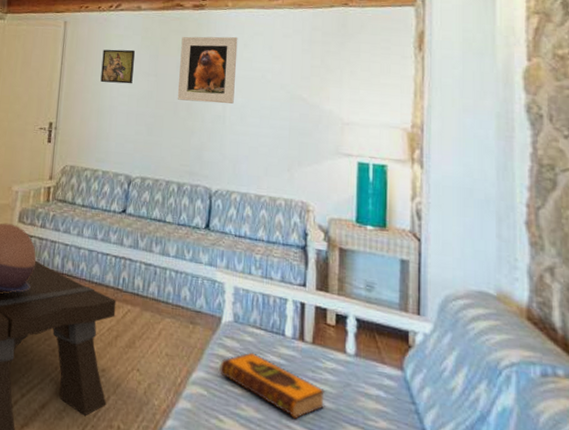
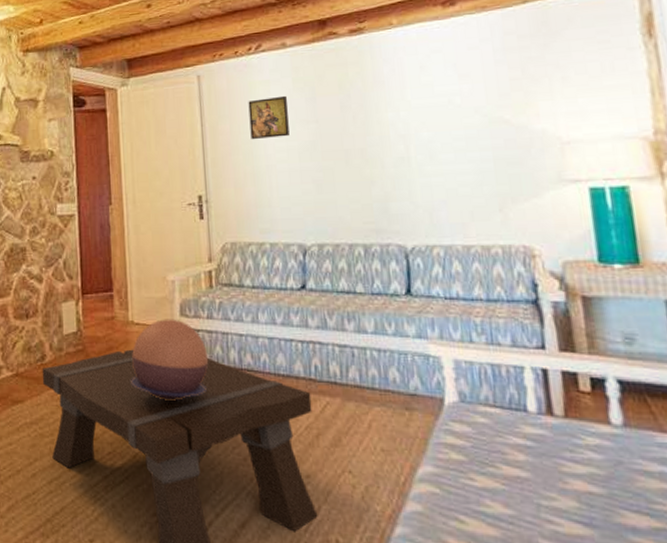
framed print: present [177,36,238,104] -> none [341,59,418,146]
hardback book: present [219,352,326,419] -> none [450,436,594,511]

